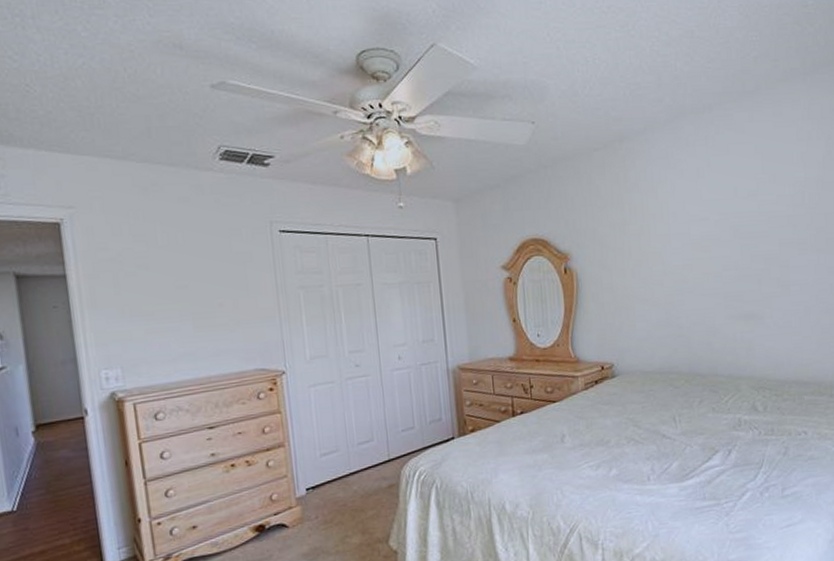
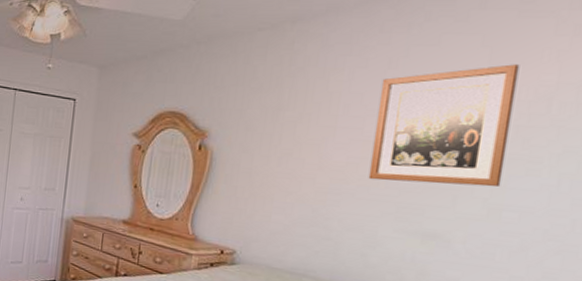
wall art: none [695,166,786,277] -> present [368,64,520,187]

